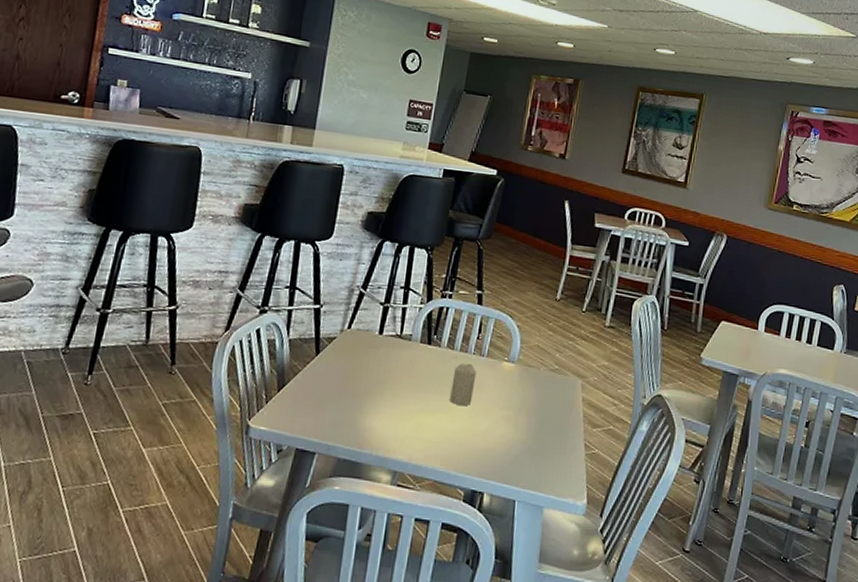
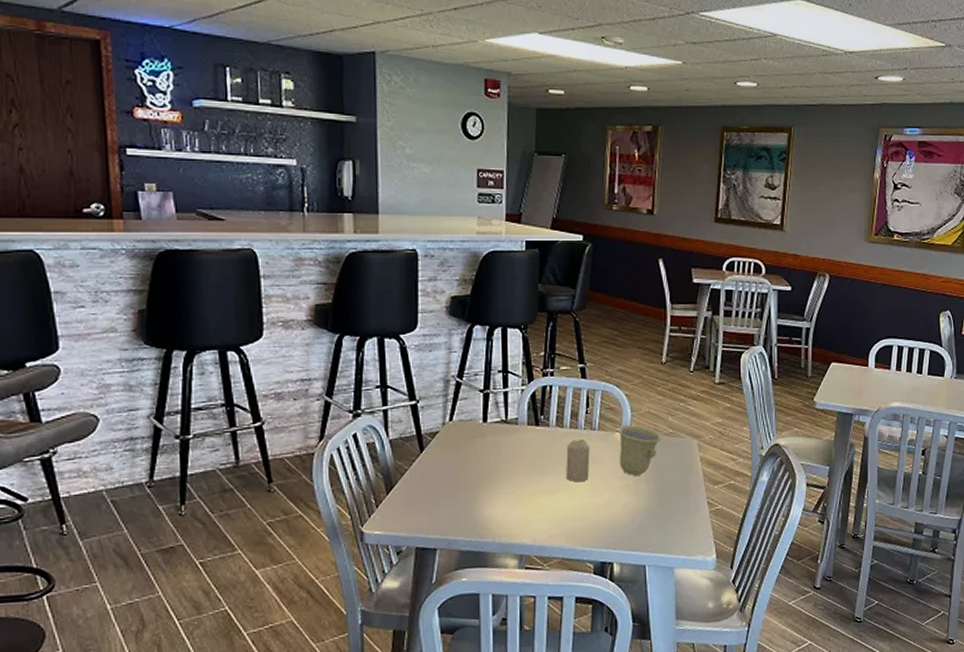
cup: none [503,355,548,408] -> present [618,425,663,476]

